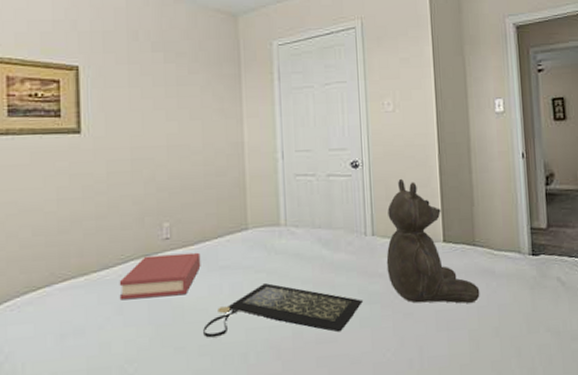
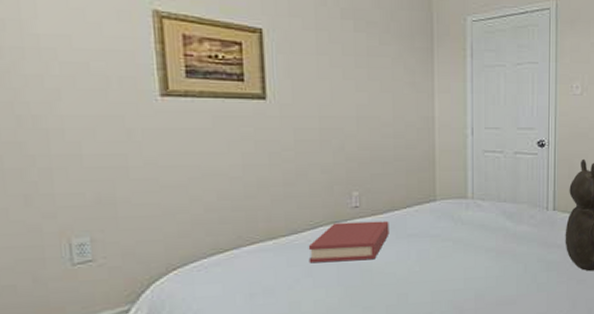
clutch bag: present [203,283,364,338] -> none [391,251,542,299]

